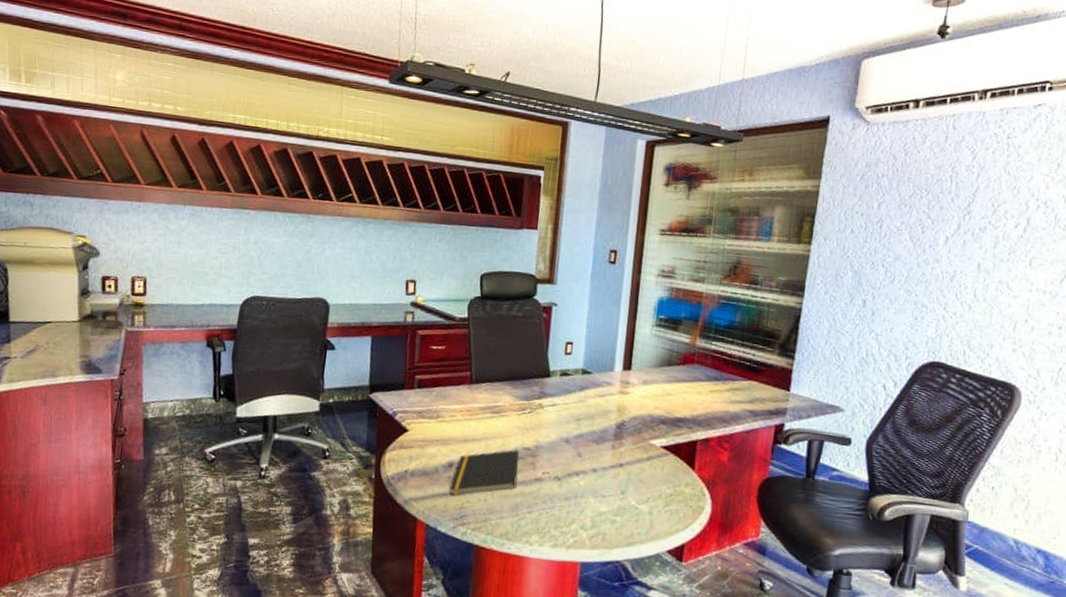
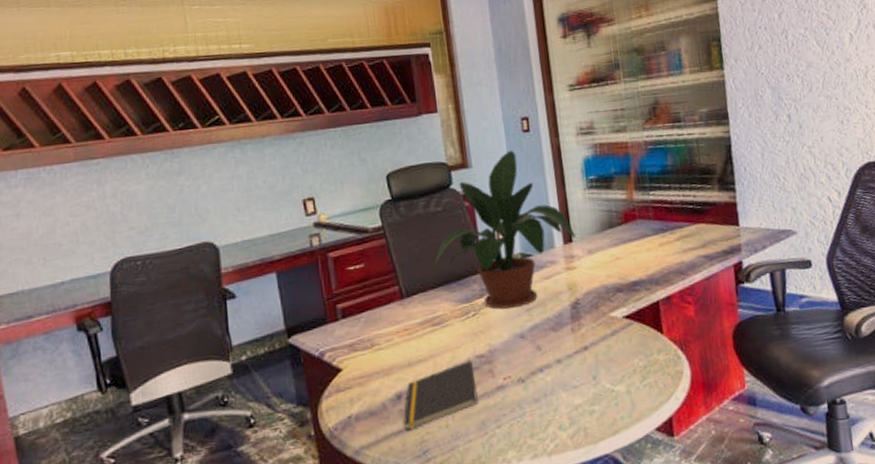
potted plant: none [505,276,635,415] -> present [434,150,576,309]

